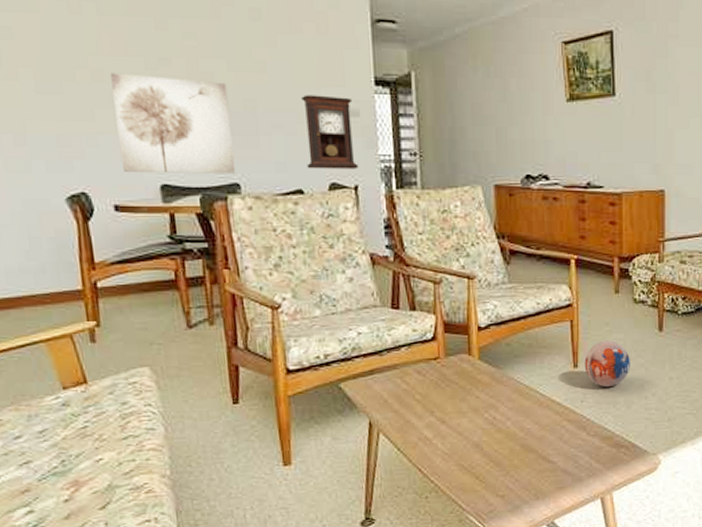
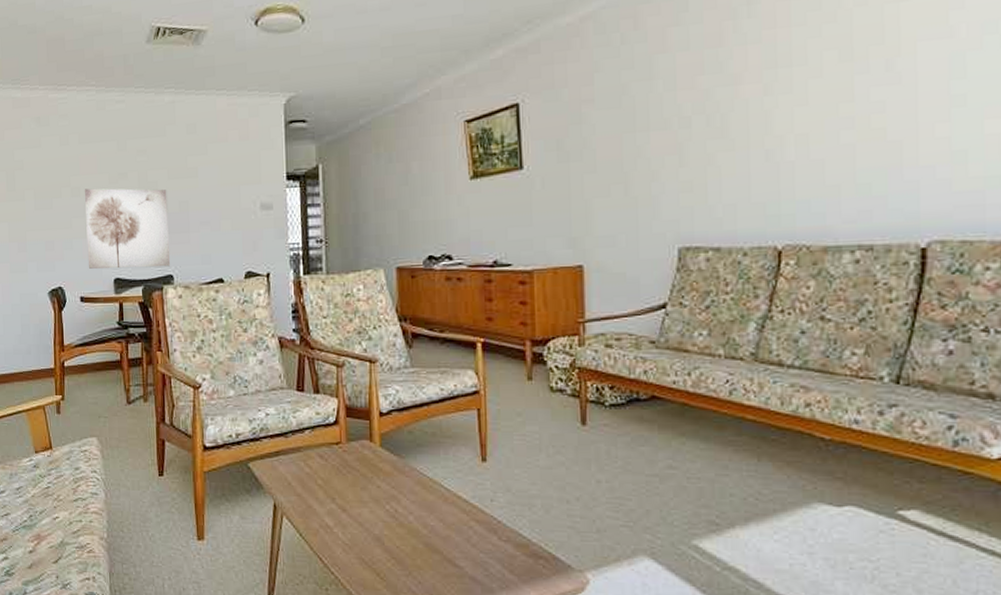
pendulum clock: present [301,95,359,169] -> none [225,193,271,260]
ball: present [584,340,630,388] -> none [494,433,548,487]

